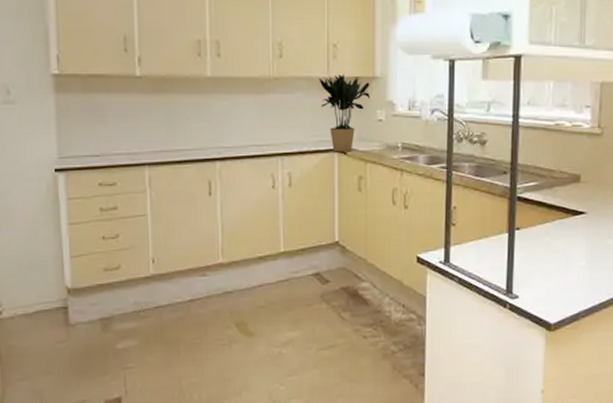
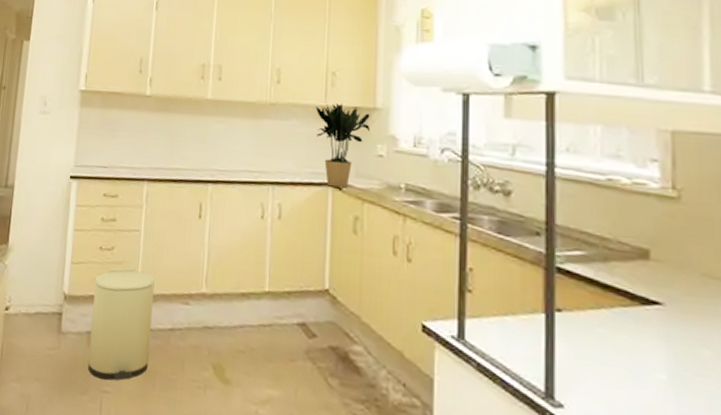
pedal bin: none [101,251,170,358] -> present [88,267,155,381]

